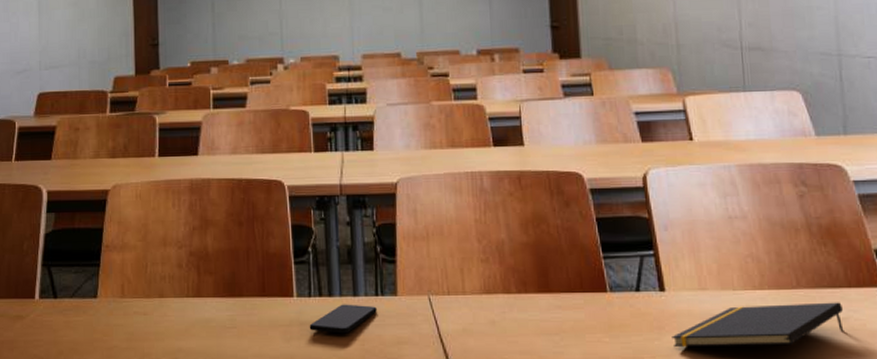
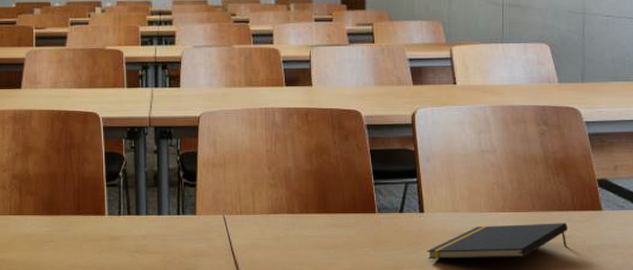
smartphone: present [309,304,377,334] -> none [118,221,178,247]

